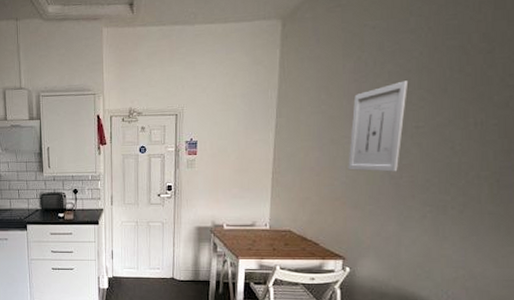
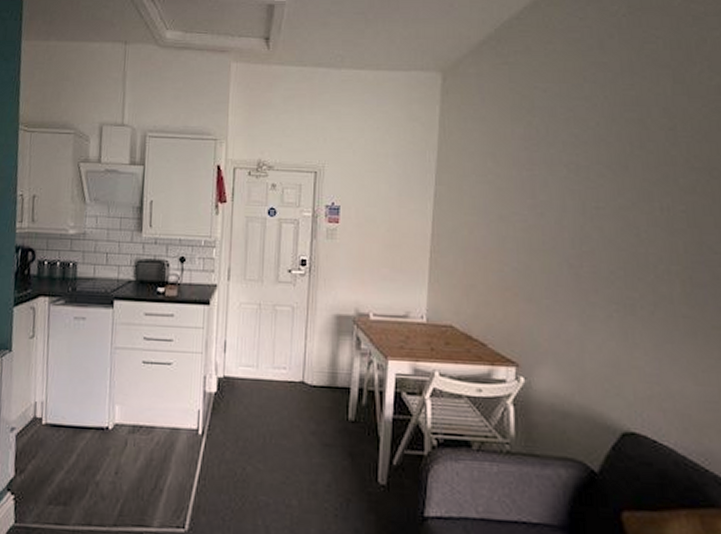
wall art: present [348,80,409,172] -> none [519,153,585,260]

